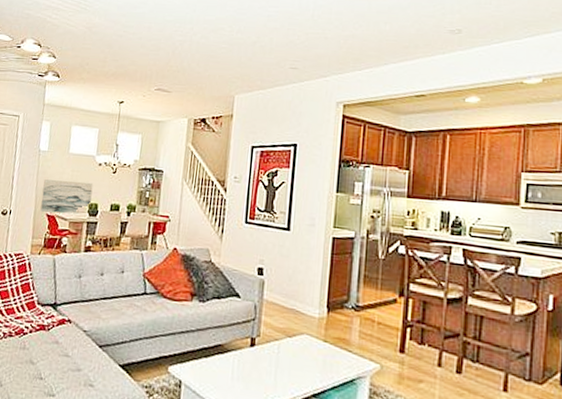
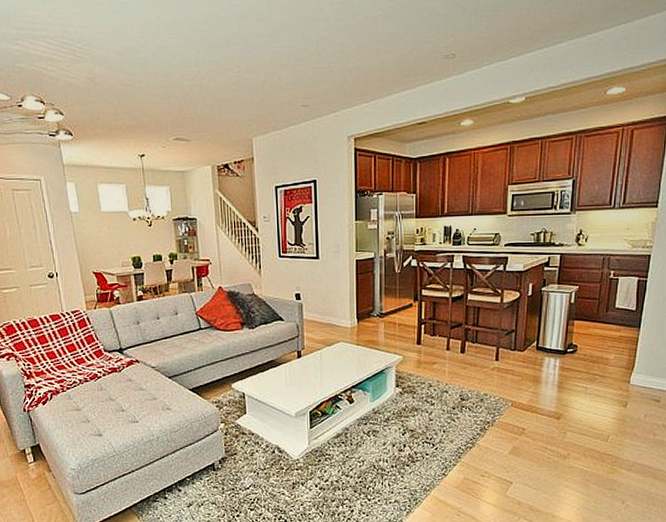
wall art: present [40,179,94,214] -> none [82,237,135,270]

